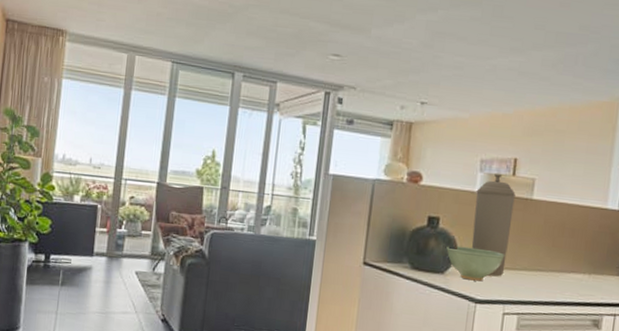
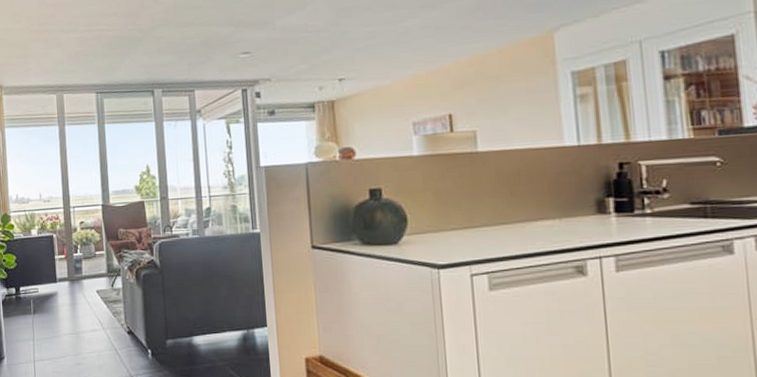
bowl: present [446,245,505,282] -> none [395,212,460,247]
canister: present [471,174,516,277] -> none [415,133,463,239]

